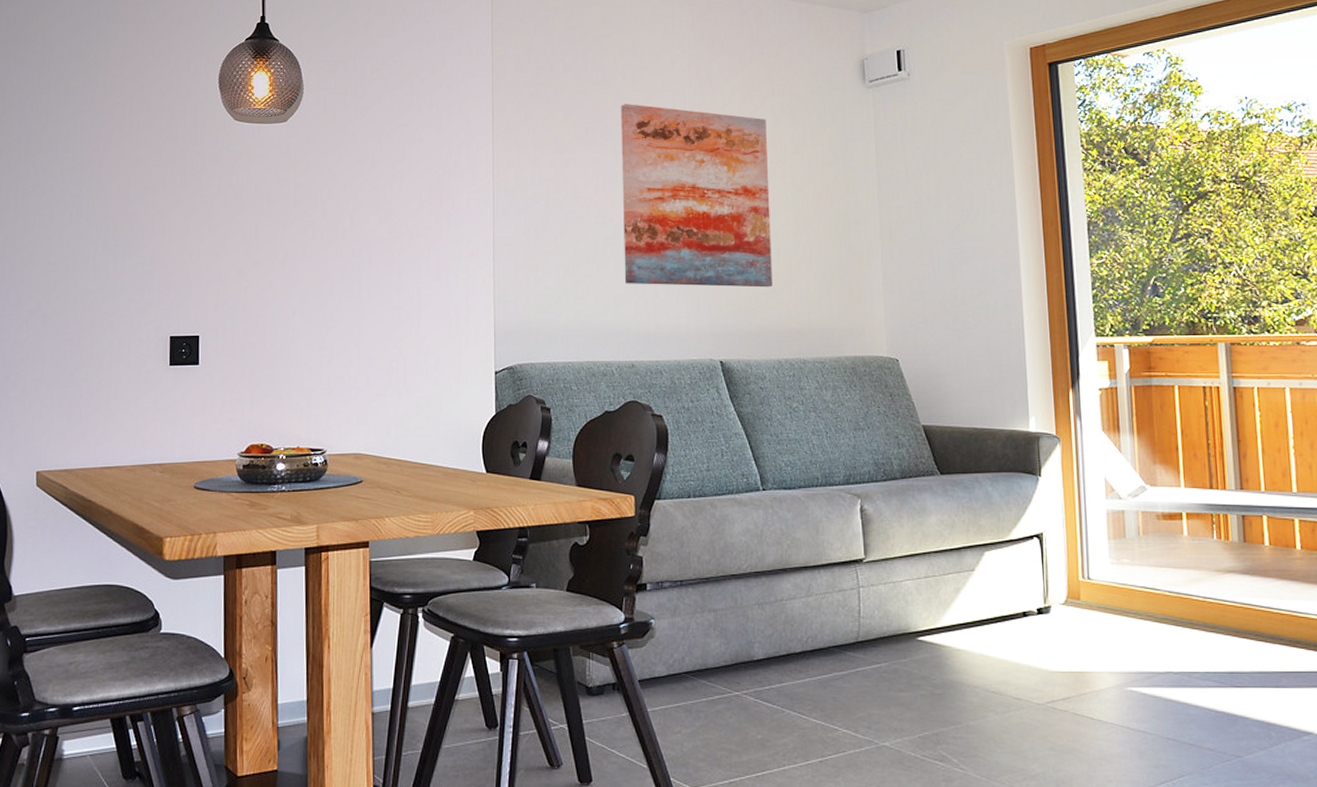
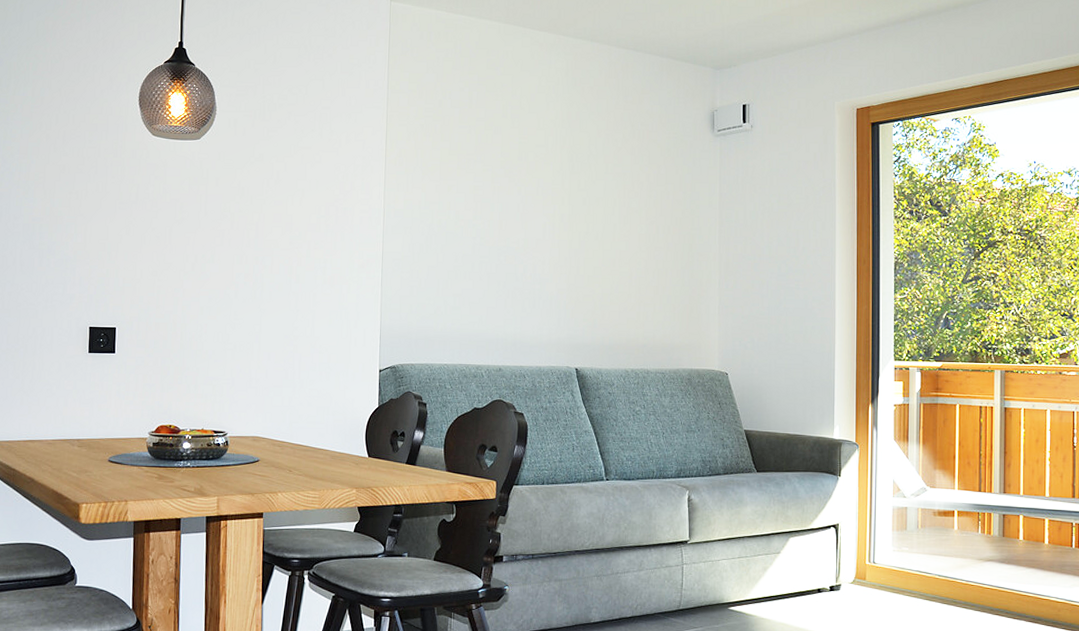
wall art: present [621,104,772,288] -> none [496,139,627,307]

